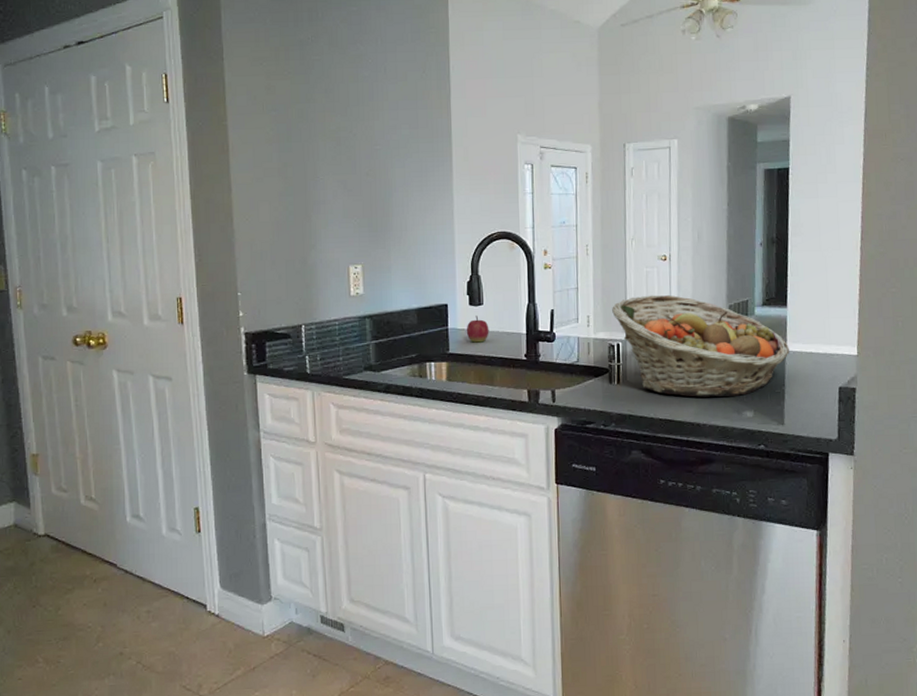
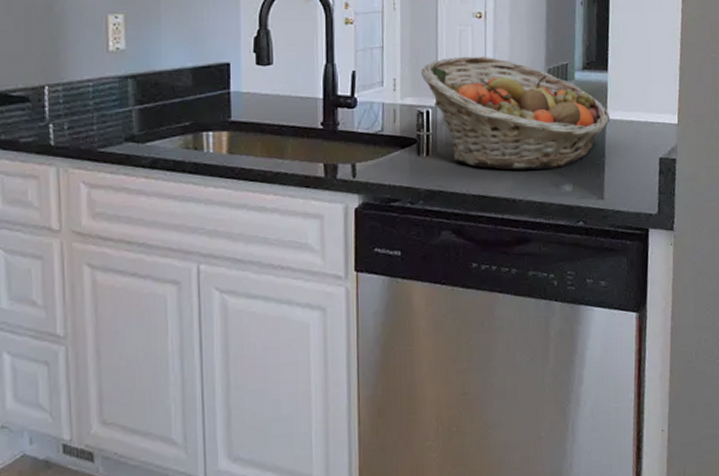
apple: present [466,316,489,343] -> none [252,77,280,109]

